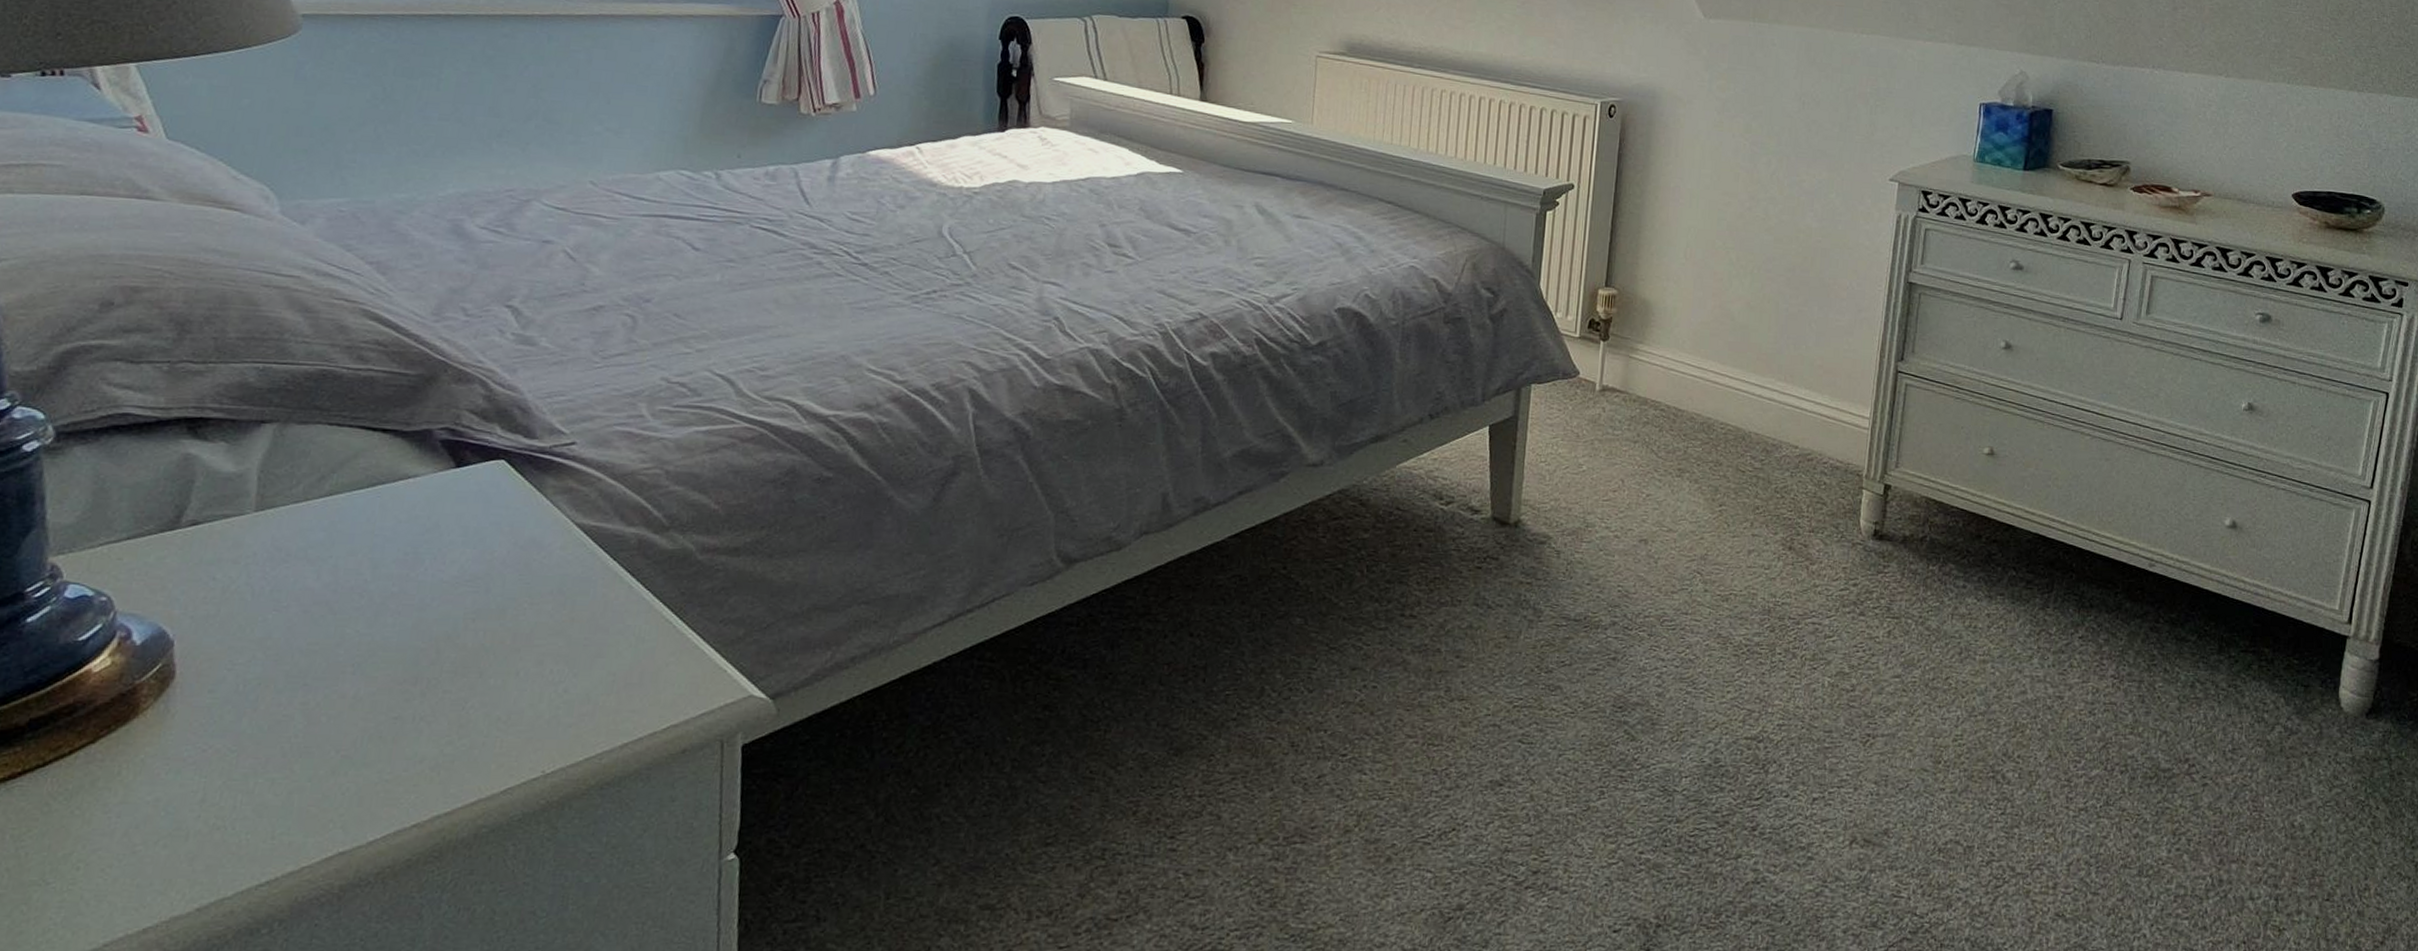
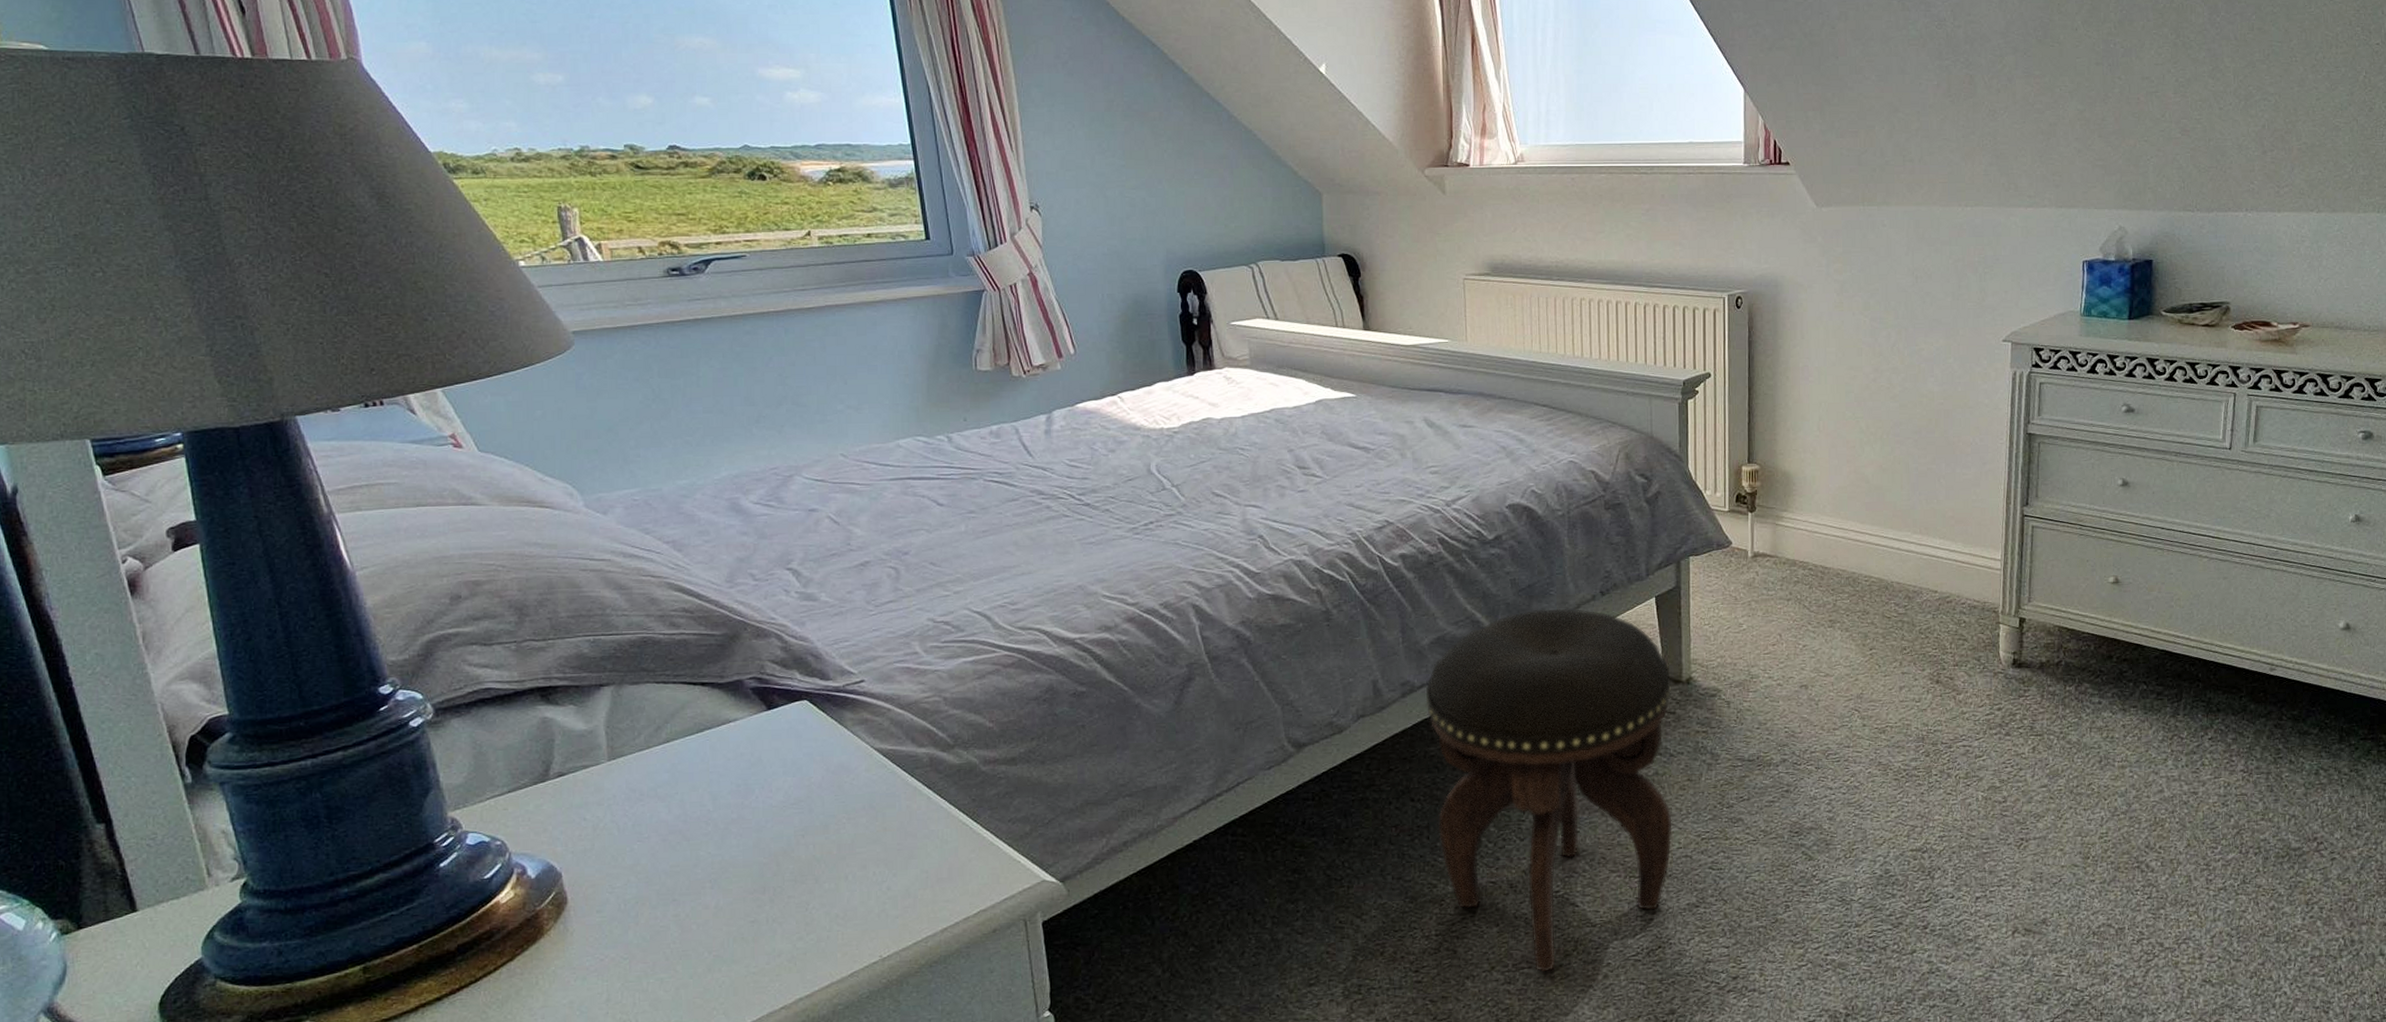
footstool: none [1216,428,1498,850] -> present [1425,608,1673,973]

